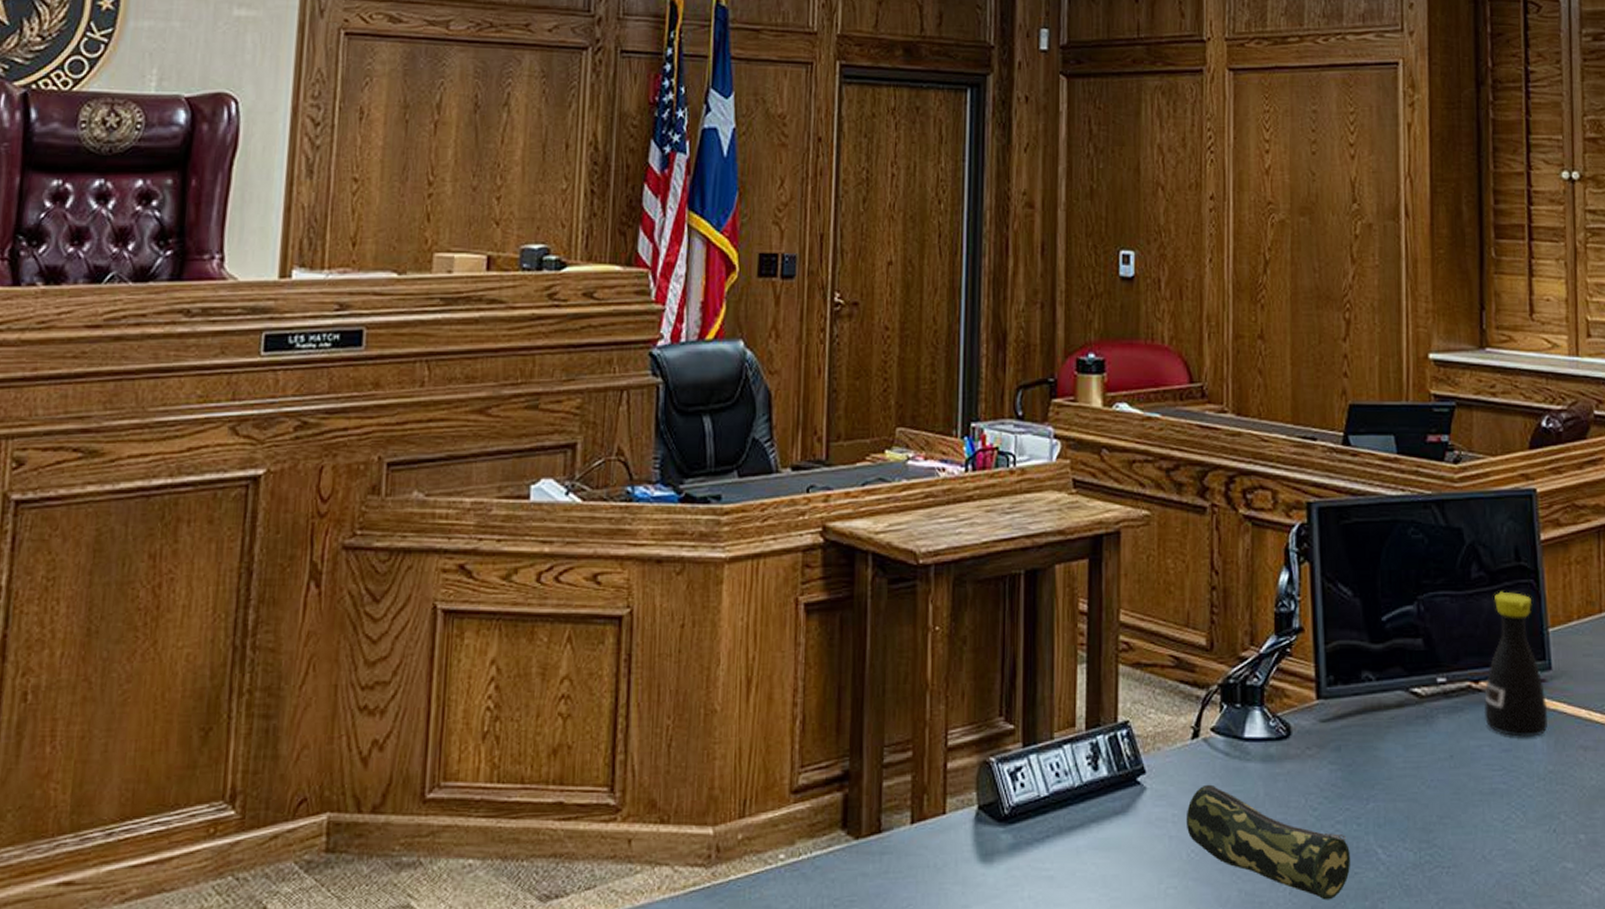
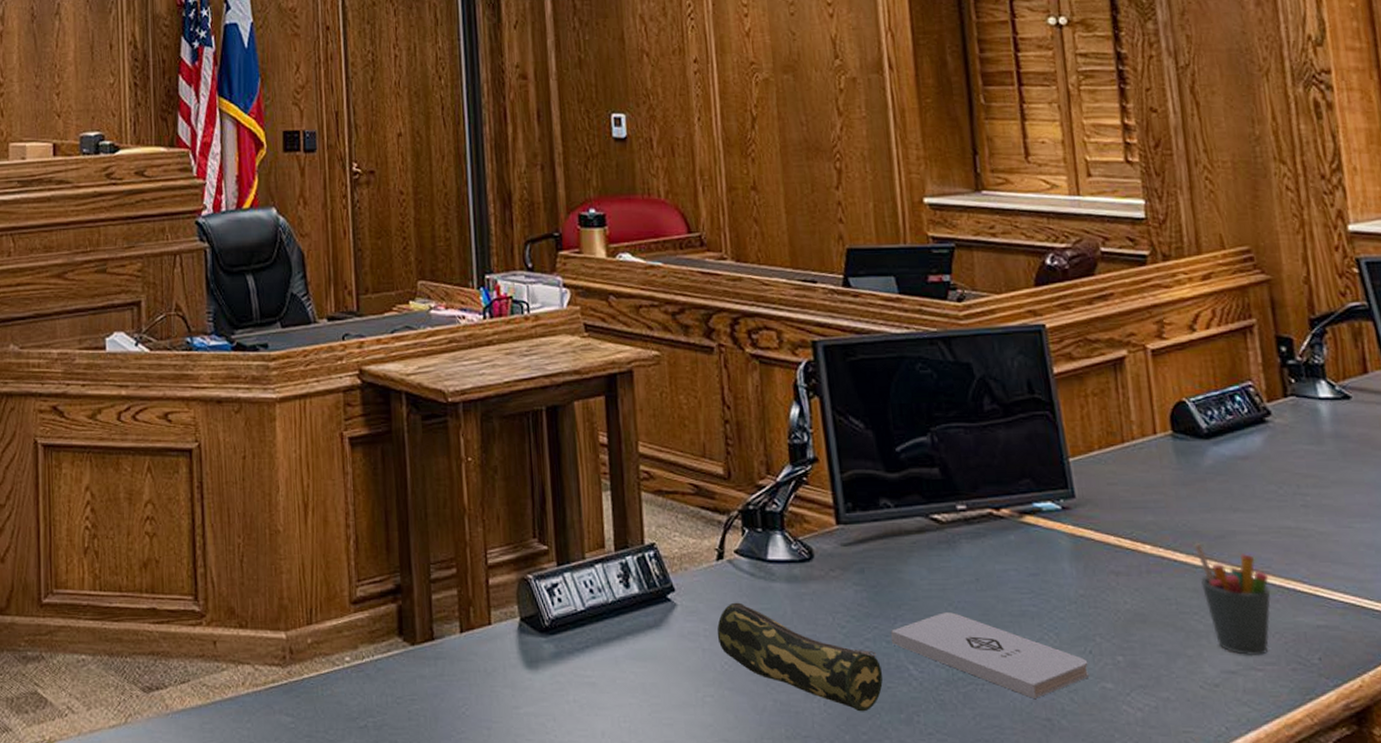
notepad: none [1361,791,1552,882] -> present [890,612,1090,700]
bottle: present [1484,591,1548,737] -> none [1007,423,1075,562]

